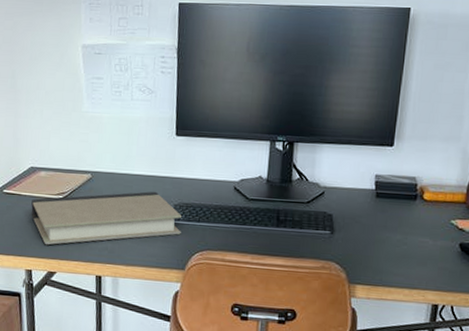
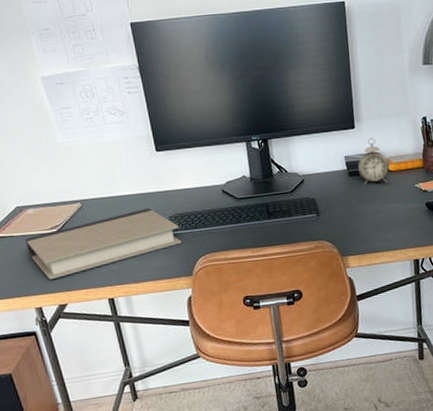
alarm clock: none [387,159,424,212] -> present [357,137,389,185]

